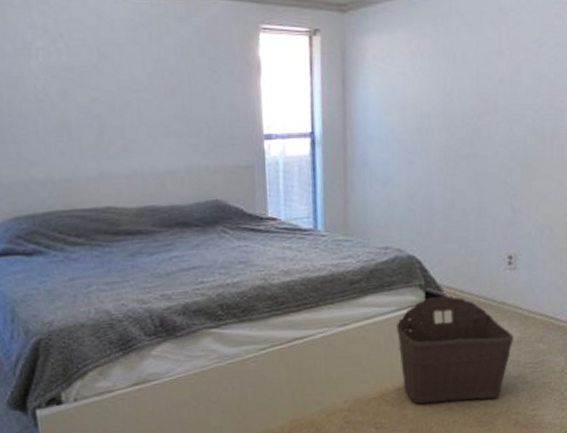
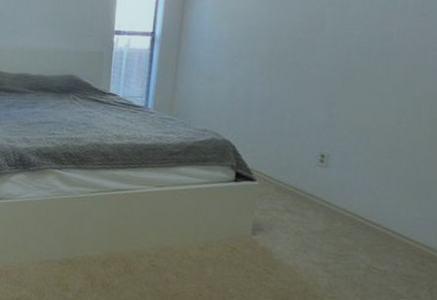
wicker basket: present [397,295,513,404] -> none [206,177,318,279]

